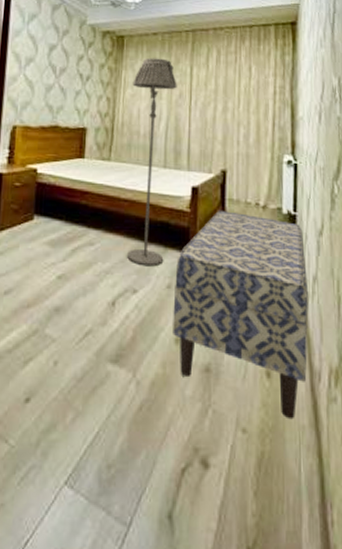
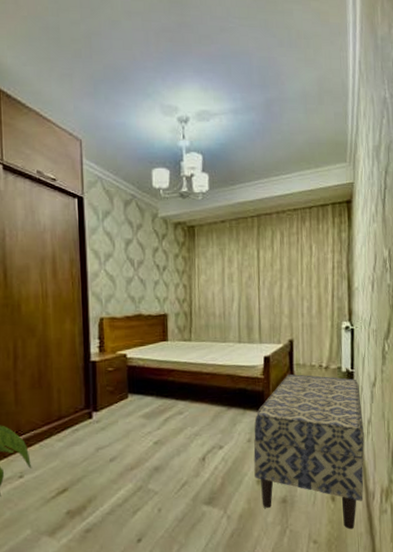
floor lamp: present [127,57,177,267] -> none [205,244,246,427]

